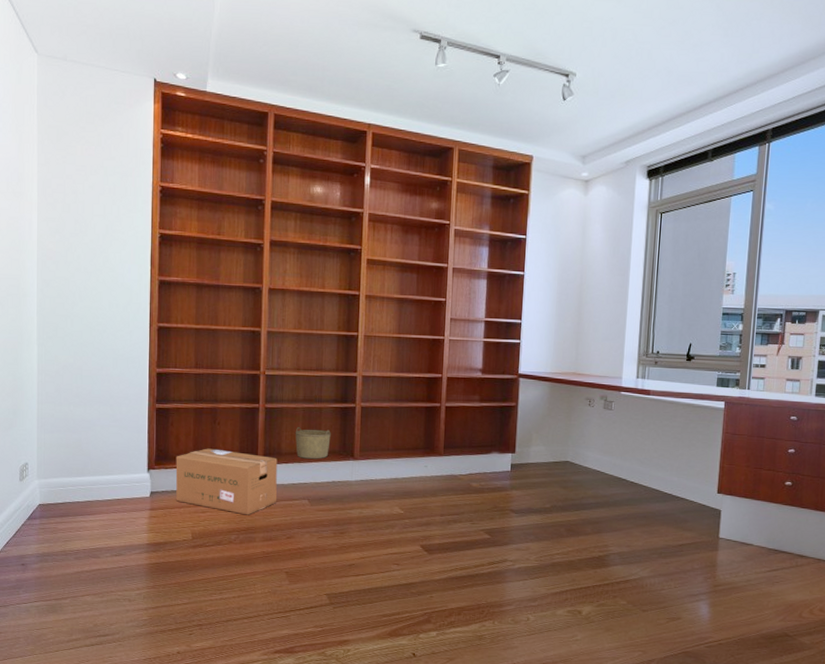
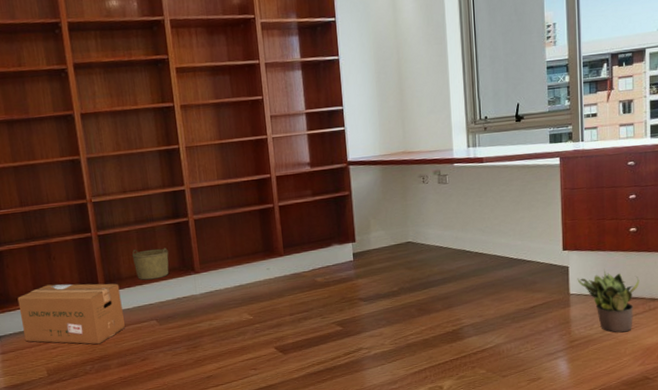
potted plant: none [728,518,790,585] -> present [577,268,640,333]

